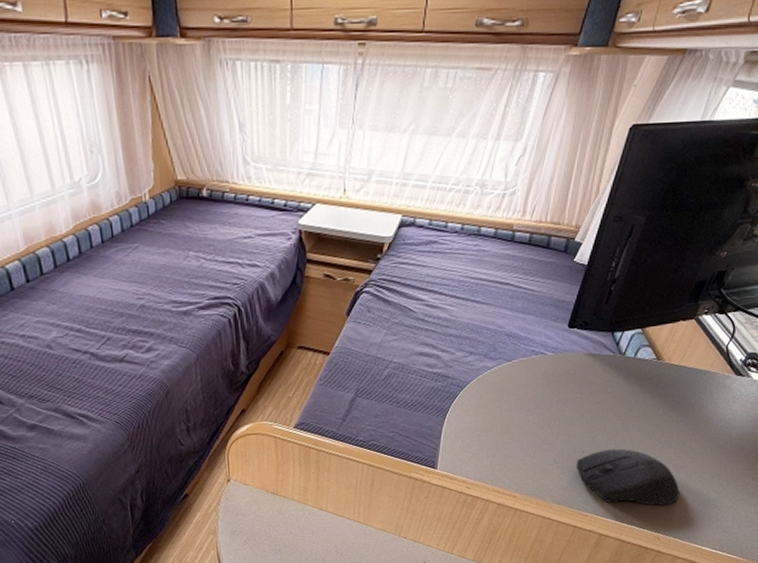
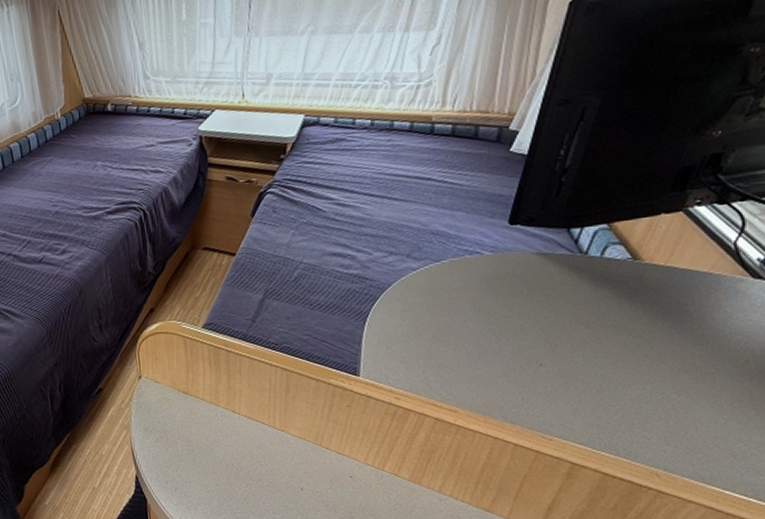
computer mouse: present [576,448,680,506] -> none [532,363,683,436]

